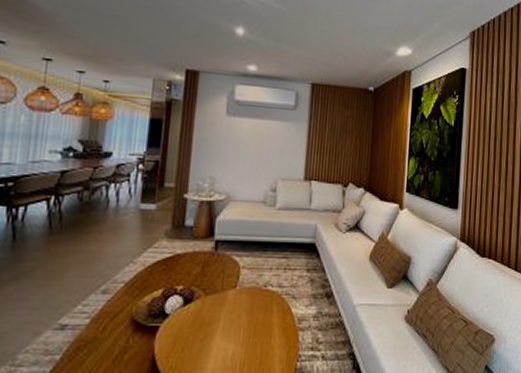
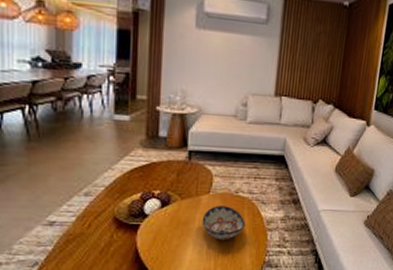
decorative bowl: none [227,302,275,343] -> present [202,206,246,240]

